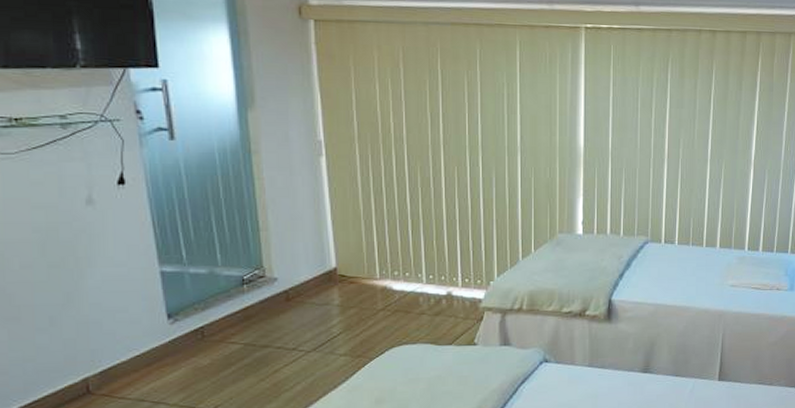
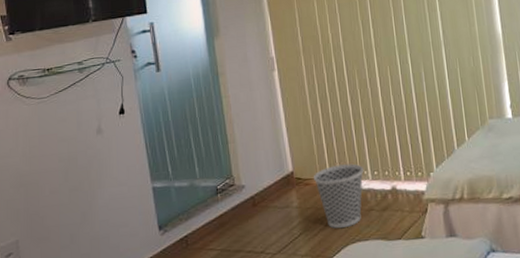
wastebasket: none [359,264,419,330] -> present [313,163,364,229]

